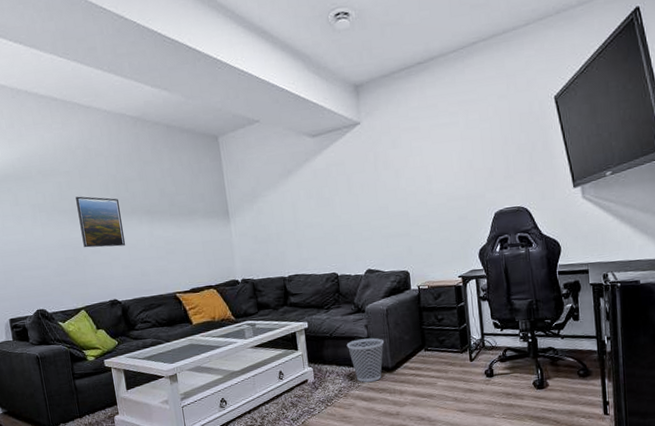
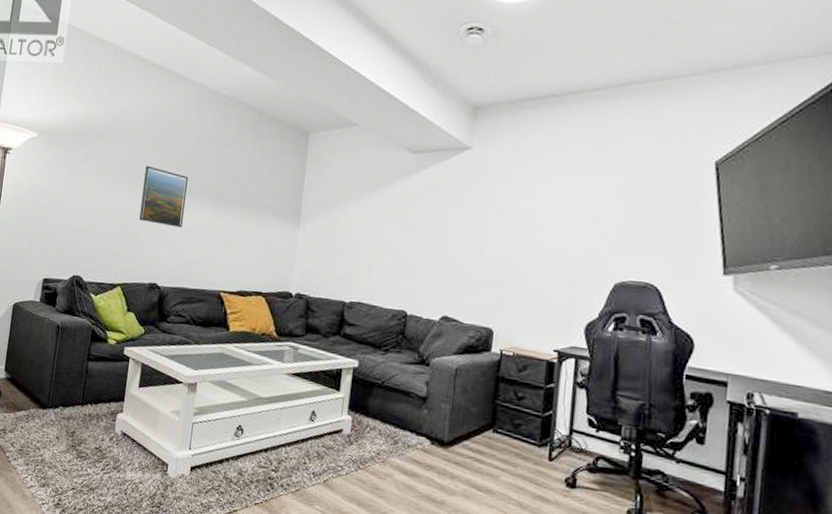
wastebasket: present [346,337,385,382] -> none [398,396,446,454]

